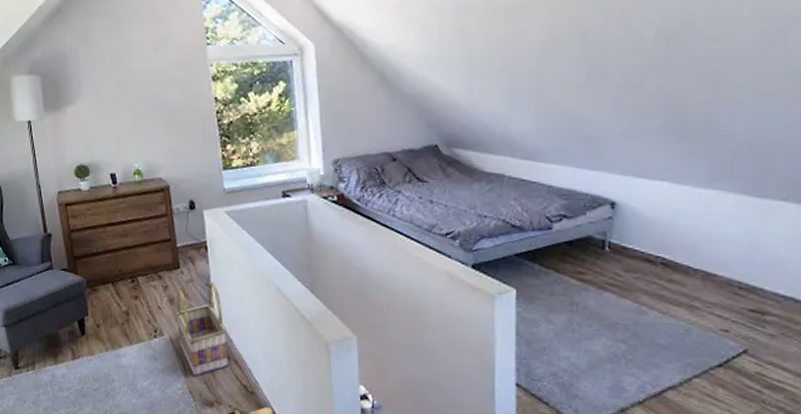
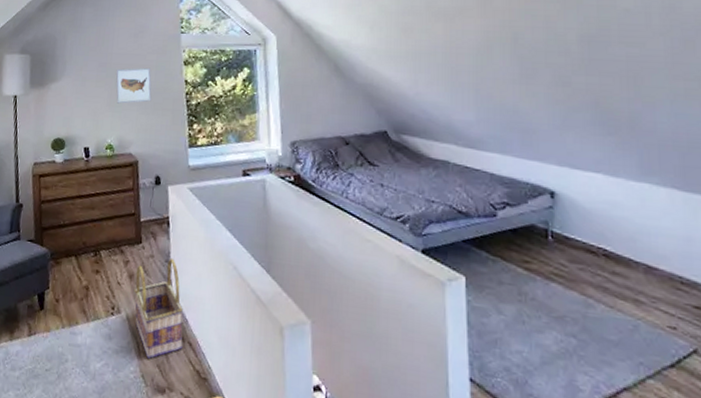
wall art: none [137,85,179,126] -> present [116,67,152,104]

